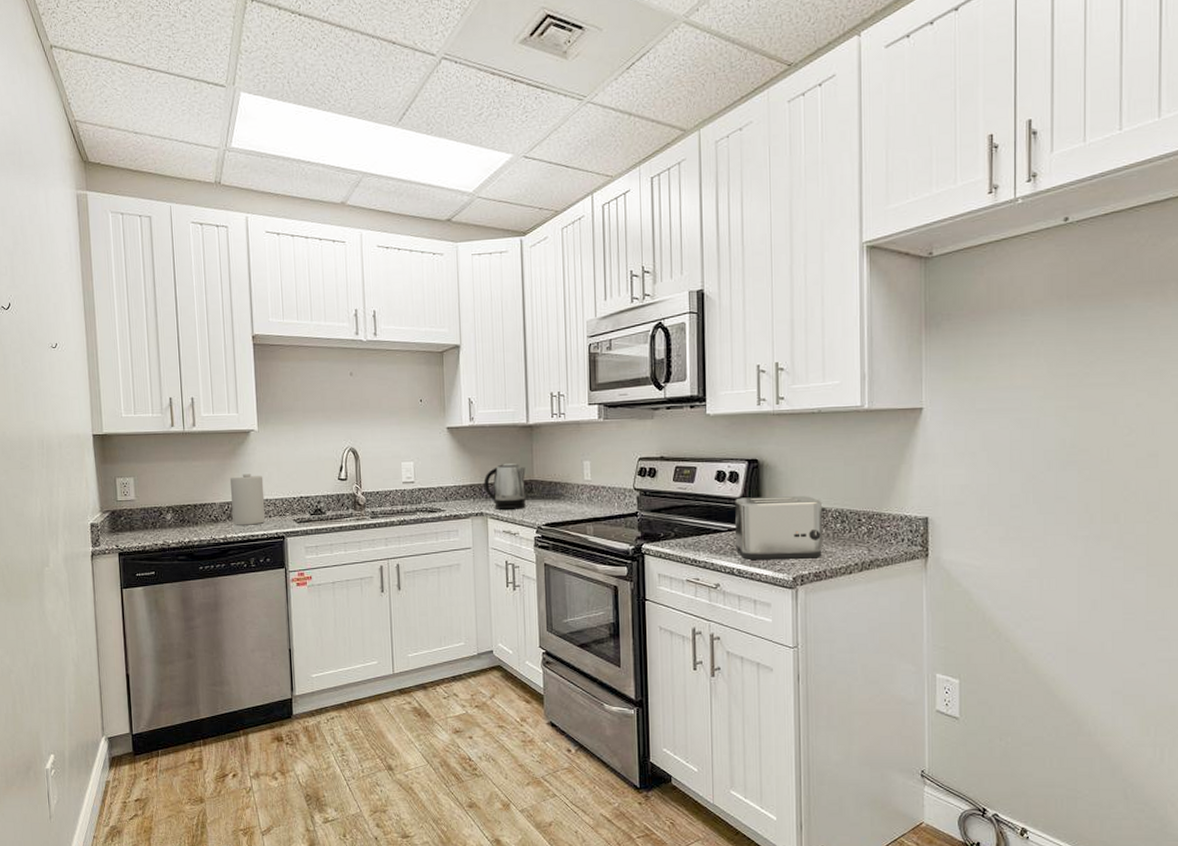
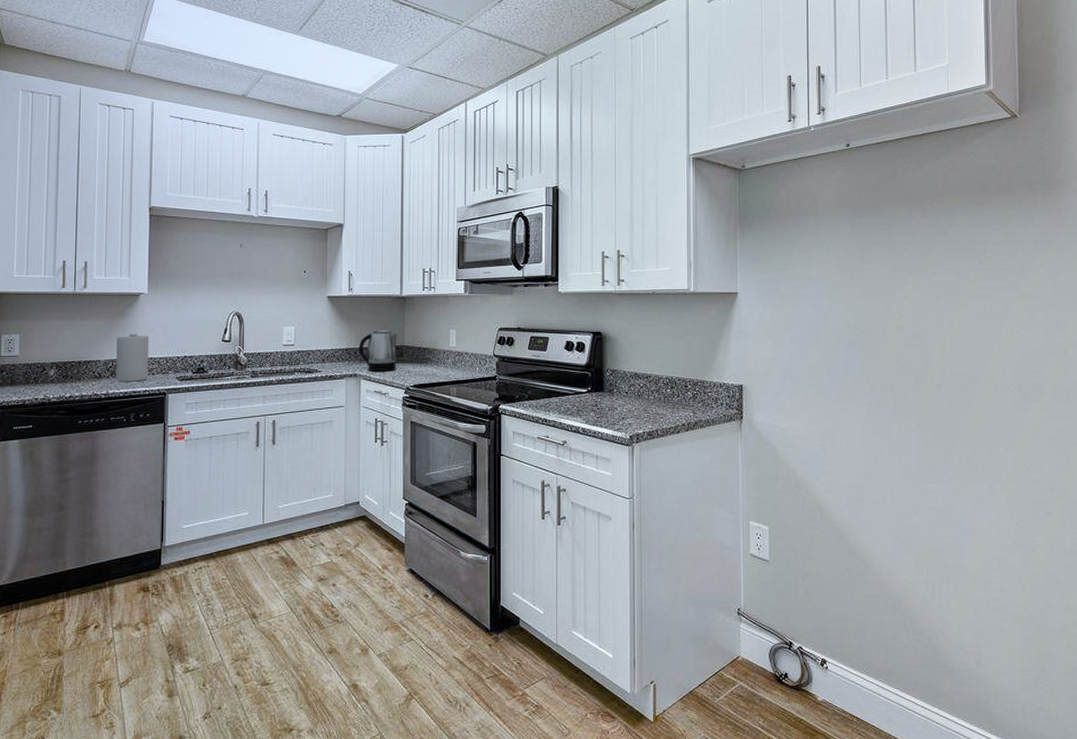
toaster: present [735,496,826,561] -> none [581,365,658,421]

